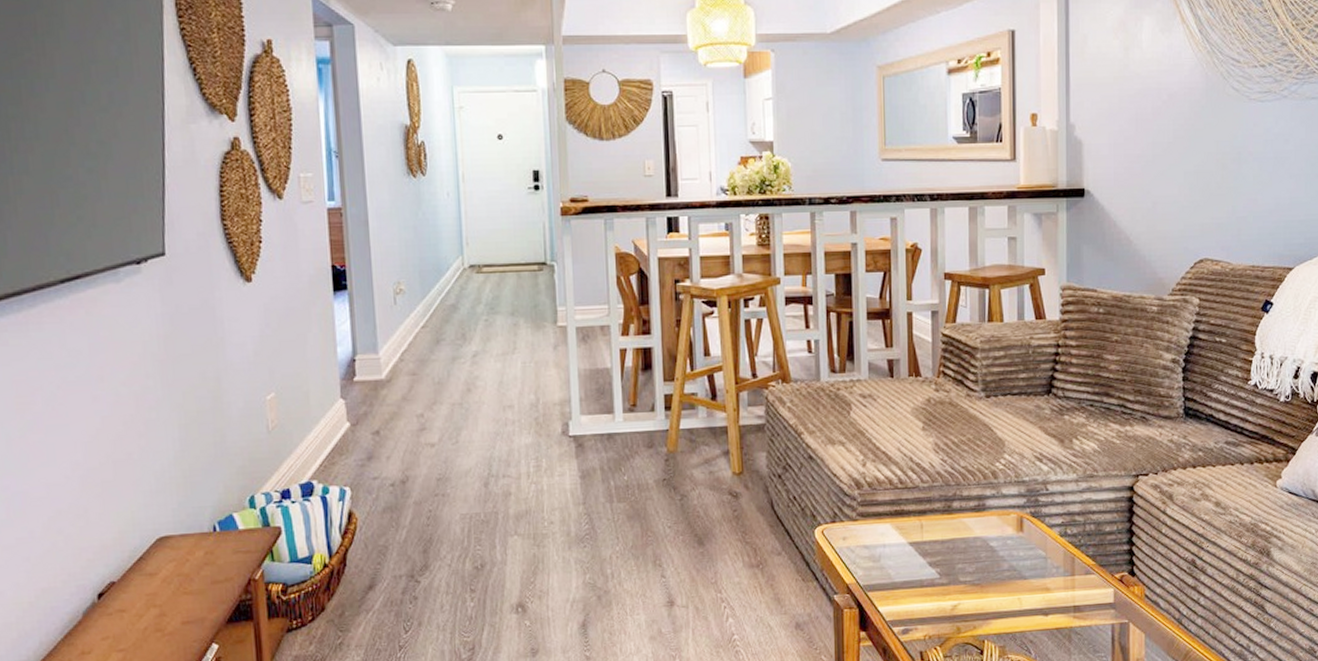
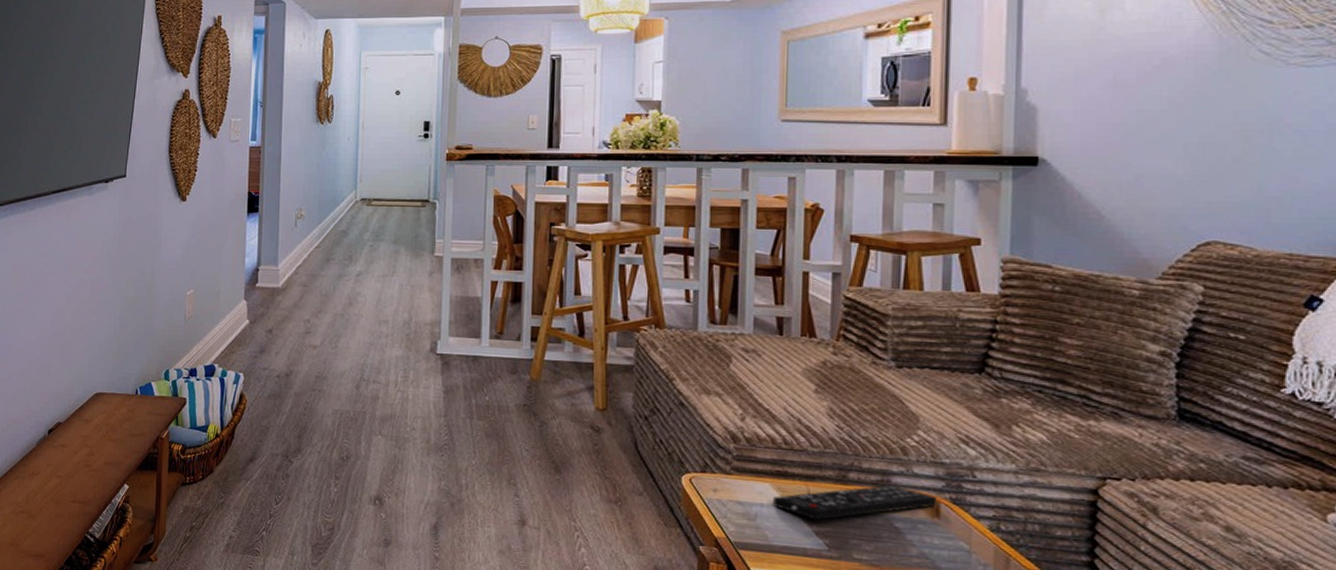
remote control: none [893,507,1021,552] -> present [773,484,938,521]

